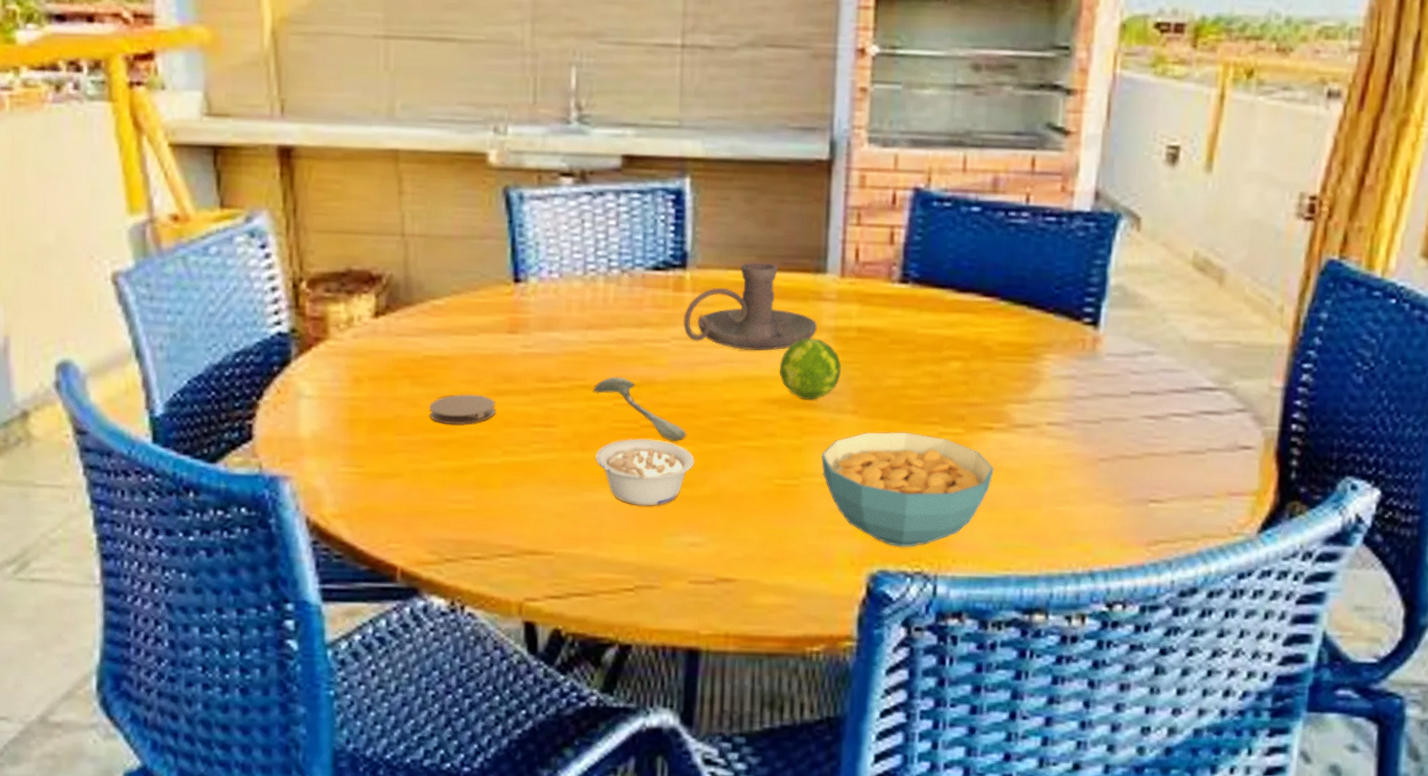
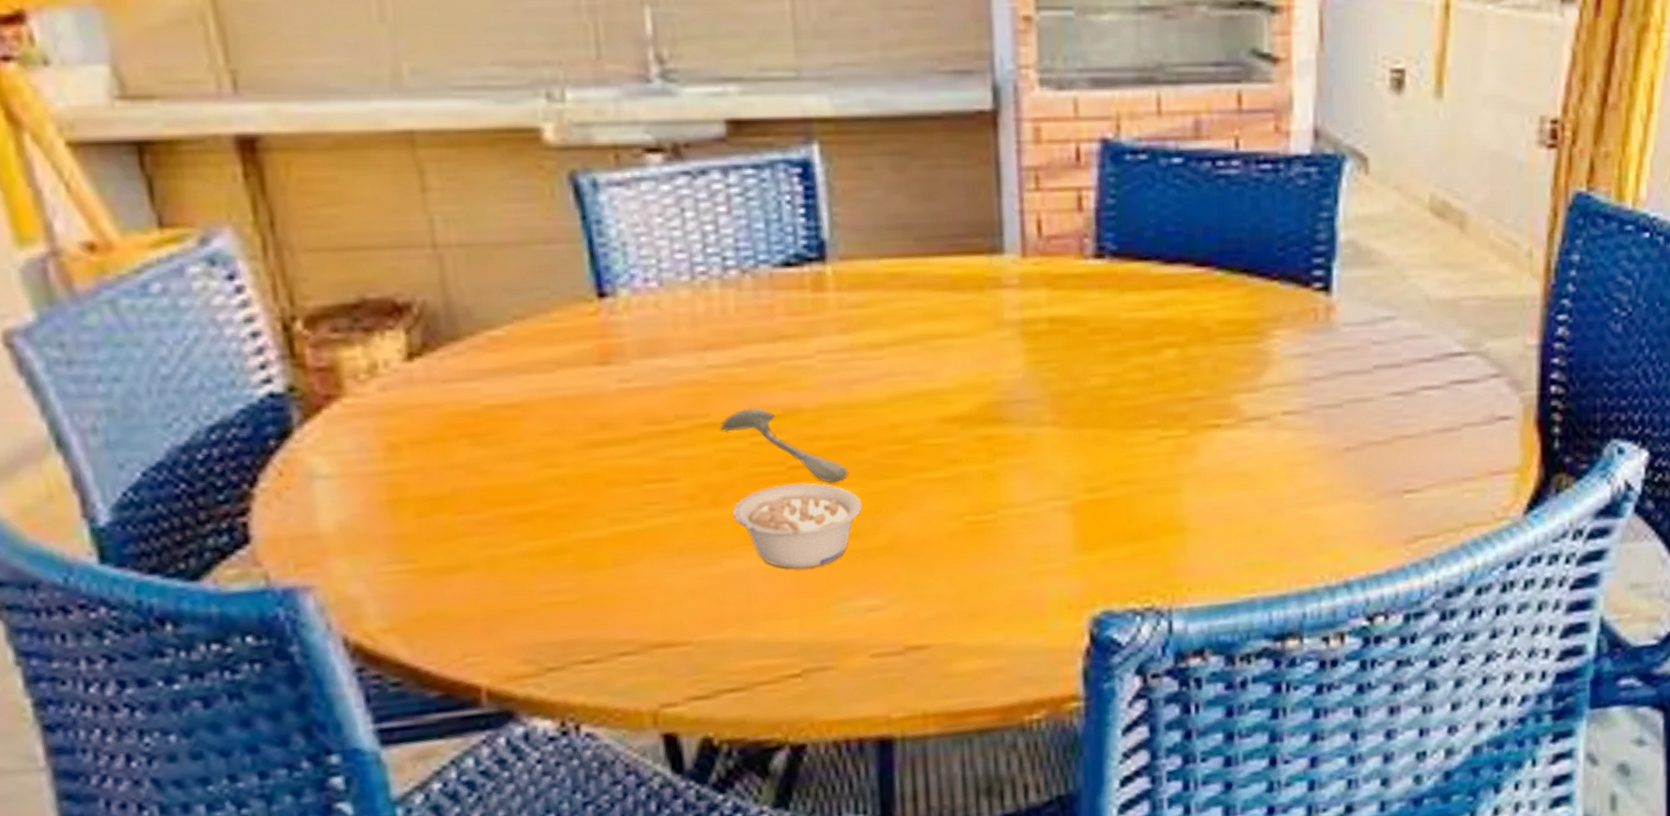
coaster: present [429,394,495,425] -> none [500,449,592,493]
candle holder: present [683,262,818,351] -> none [829,246,1000,360]
fruit: present [780,338,841,400] -> none [957,336,1034,414]
cereal bowl: present [821,431,994,548] -> none [1020,440,1226,581]

